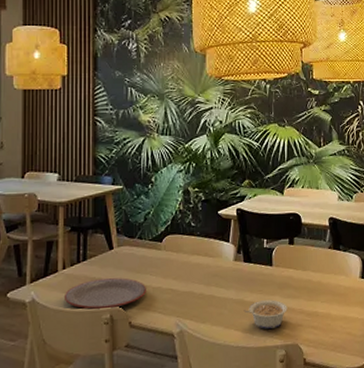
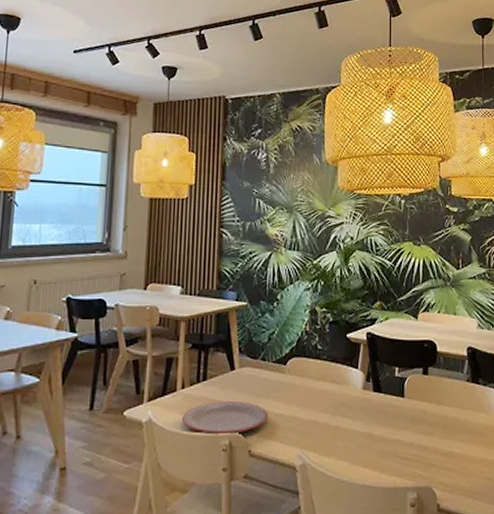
legume: present [243,300,288,330] -> none [372,435,420,469]

